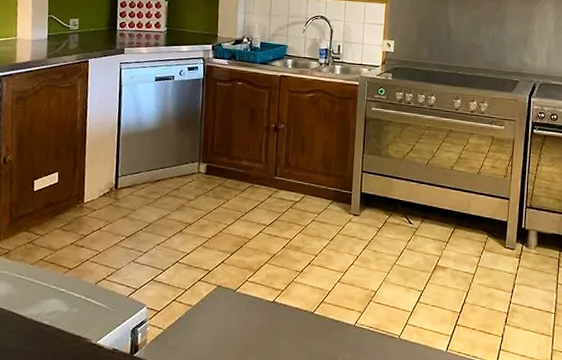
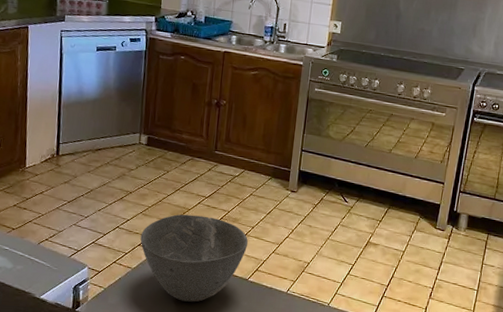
bowl: none [200,244,312,341] -> present [140,214,248,302]

